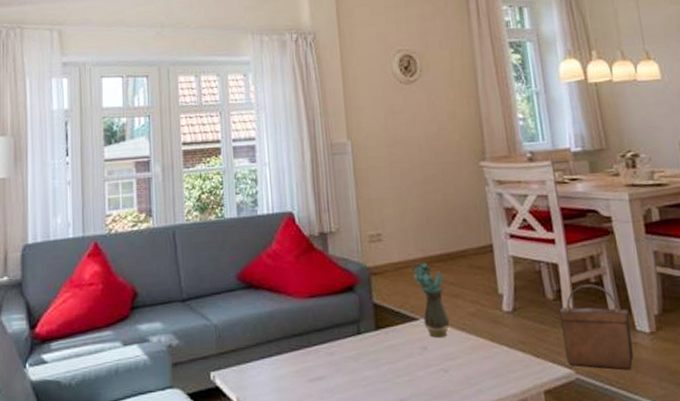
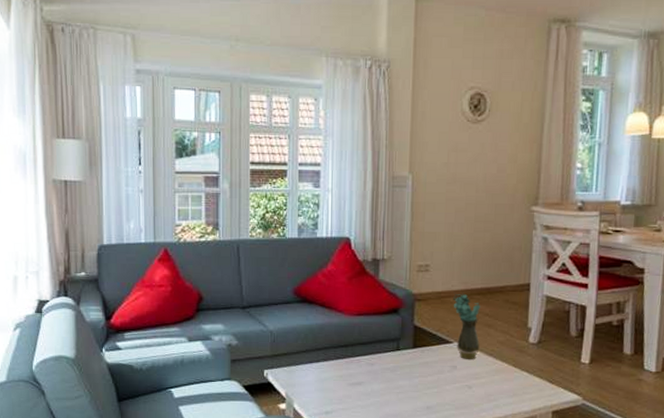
handbag: present [559,284,634,370] -> none [577,326,641,401]

